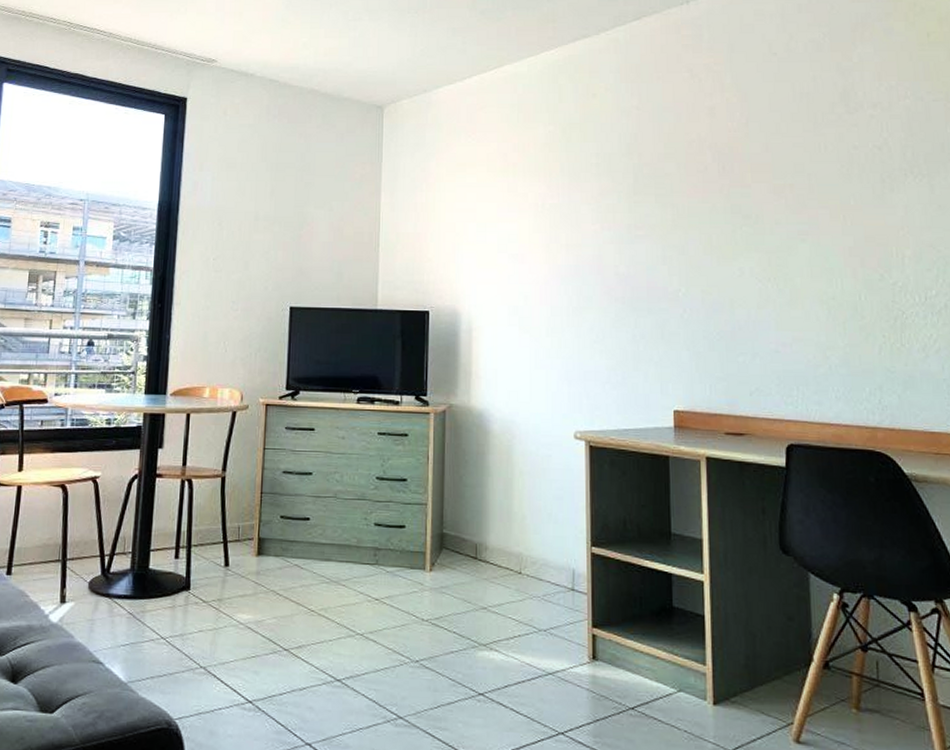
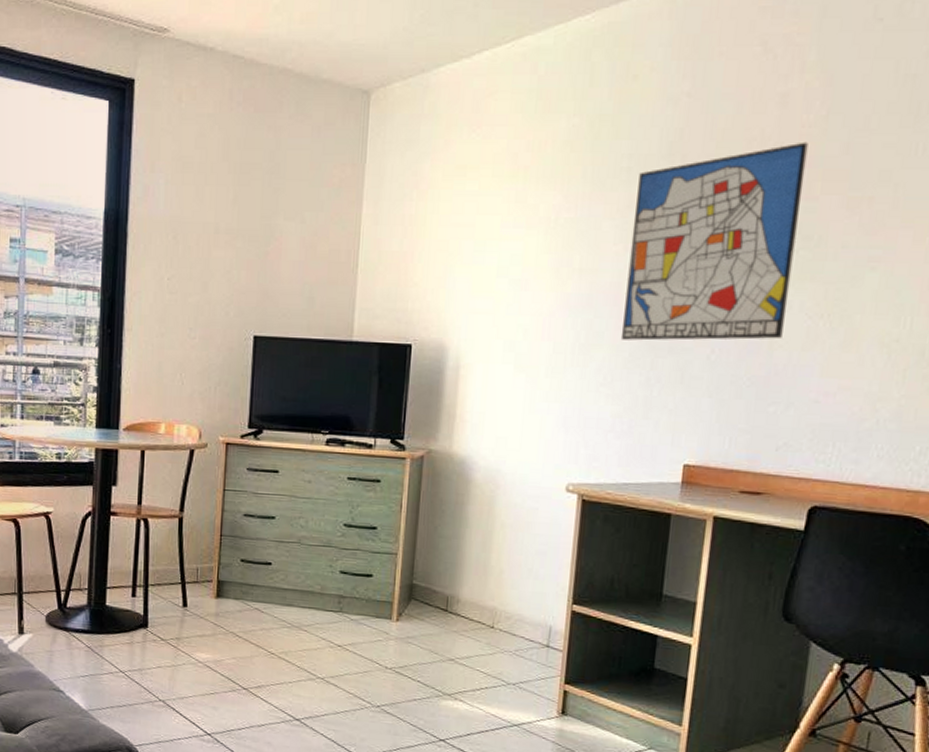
wall art: none [606,143,740,303] -> present [620,142,808,341]

